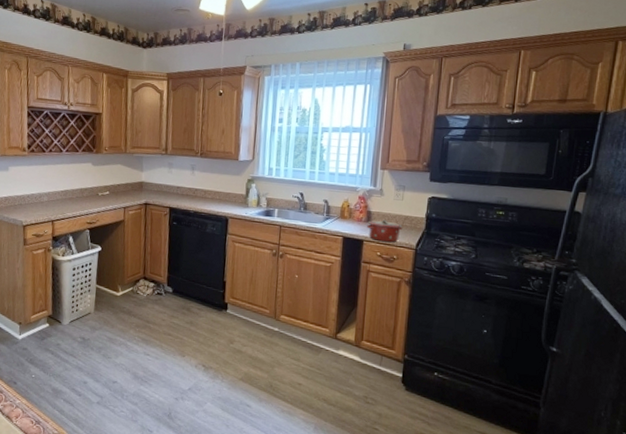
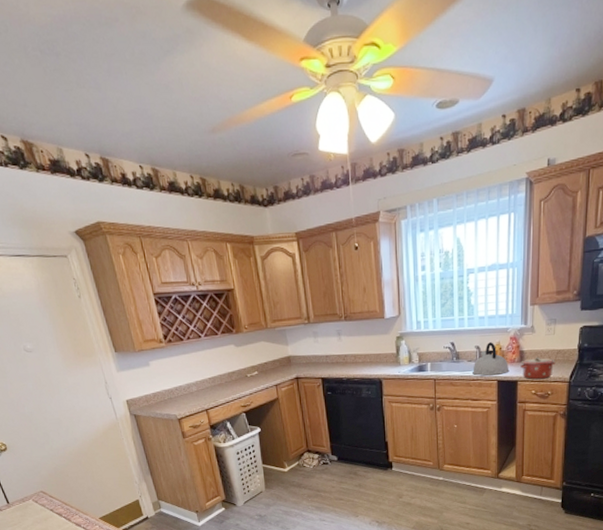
kettle: none [319,198,356,232] -> present [472,342,510,376]

